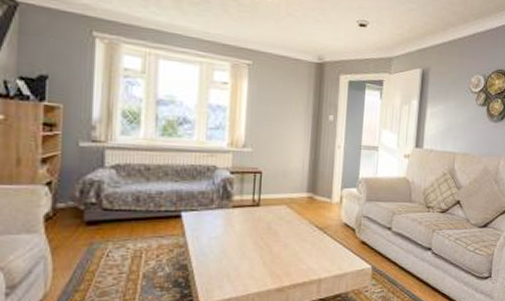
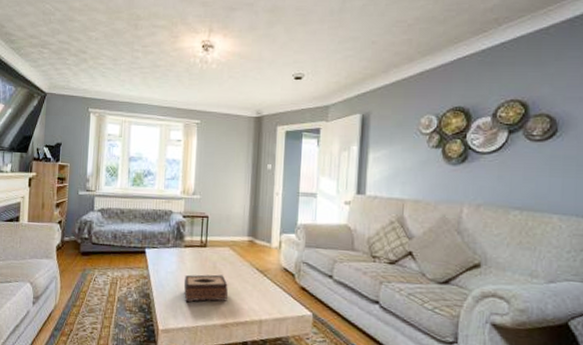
tissue box: none [232,236,285,270] -> present [184,274,228,303]

